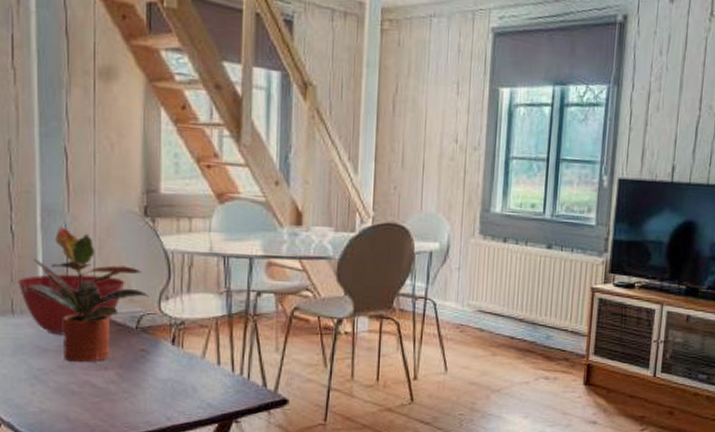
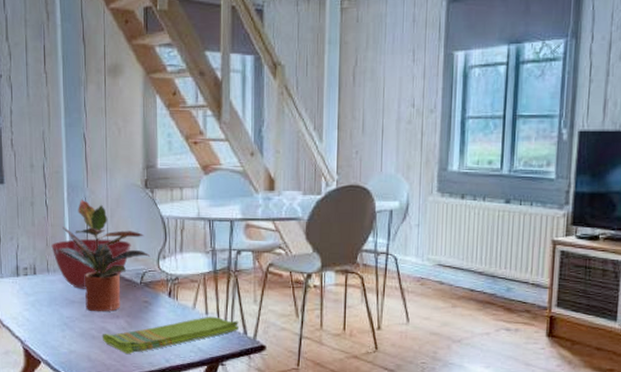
dish towel: none [84,366,258,412] -> present [102,316,240,354]

